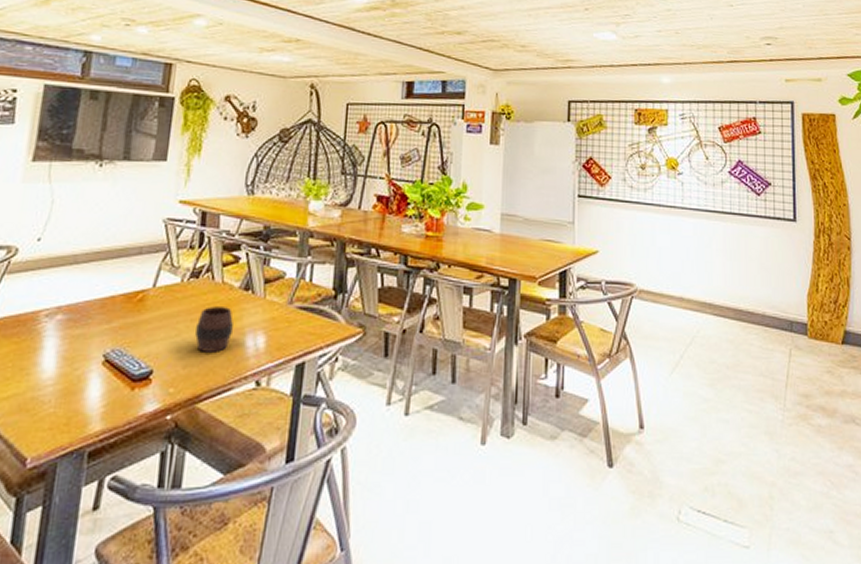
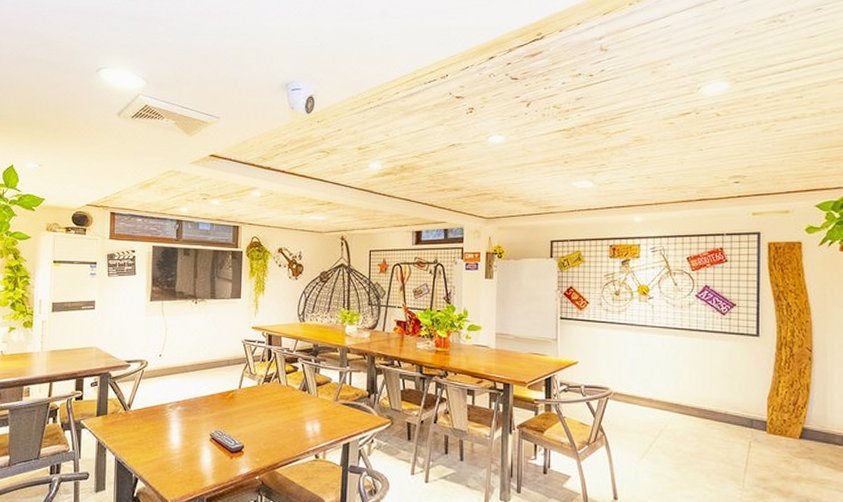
cup: present [195,307,233,352] -> none [271,402,296,434]

